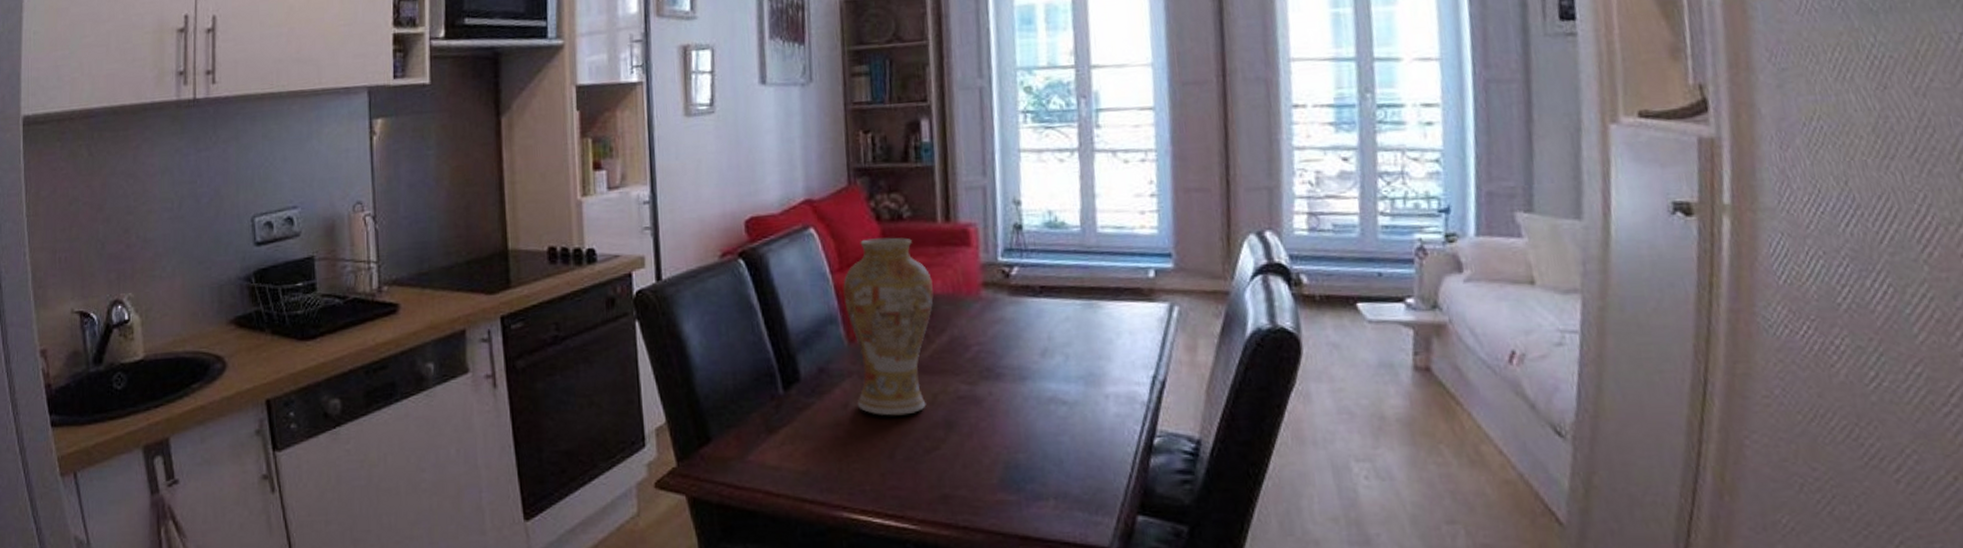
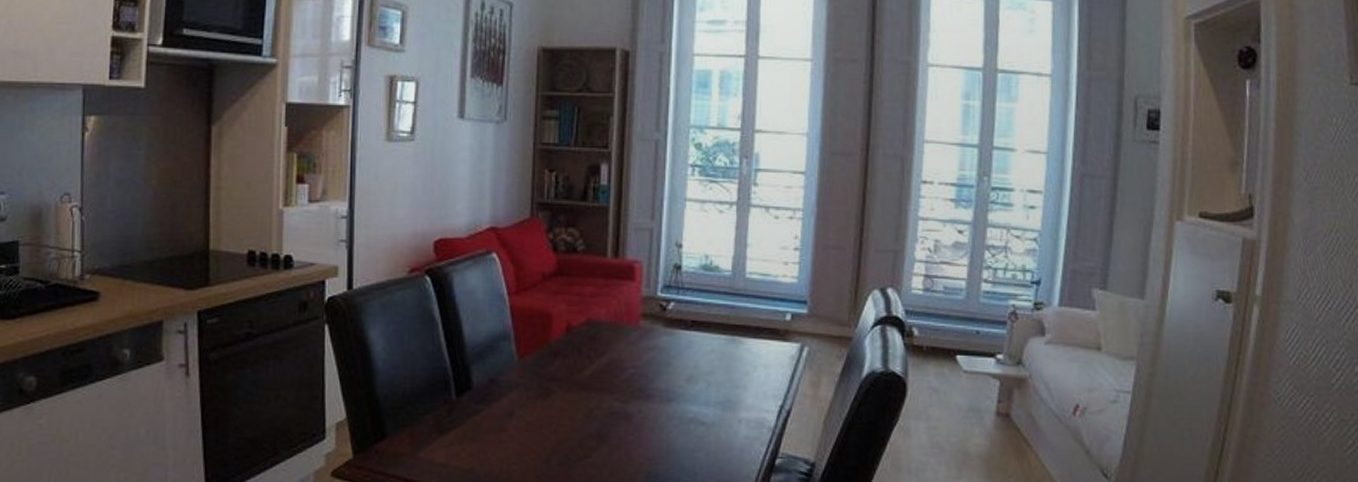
vase: present [842,237,934,416] -> none [517,267,598,426]

